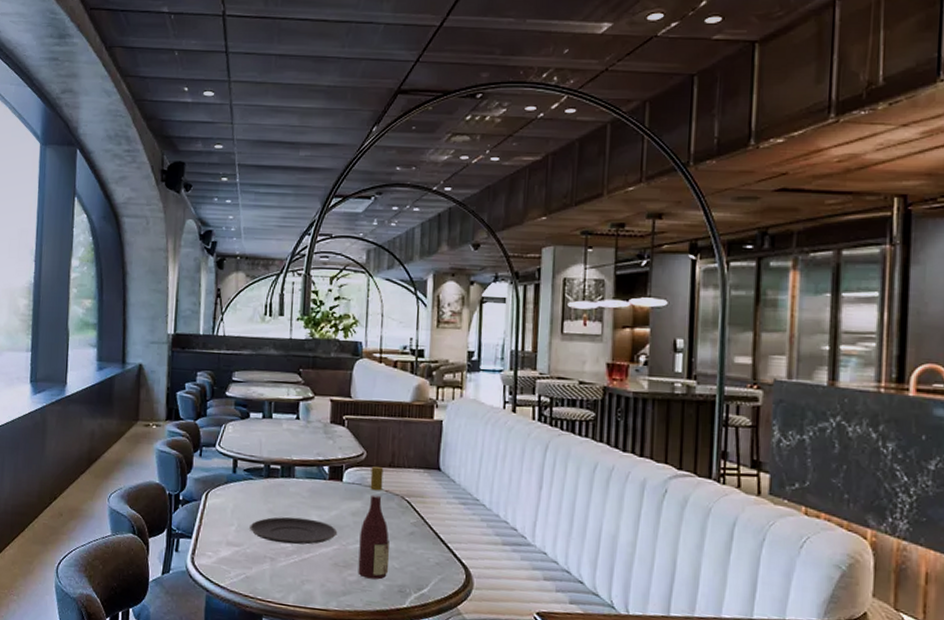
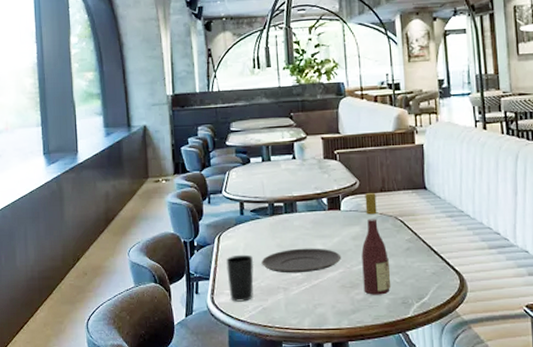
cup: none [211,515,242,567] -> present [226,254,254,302]

